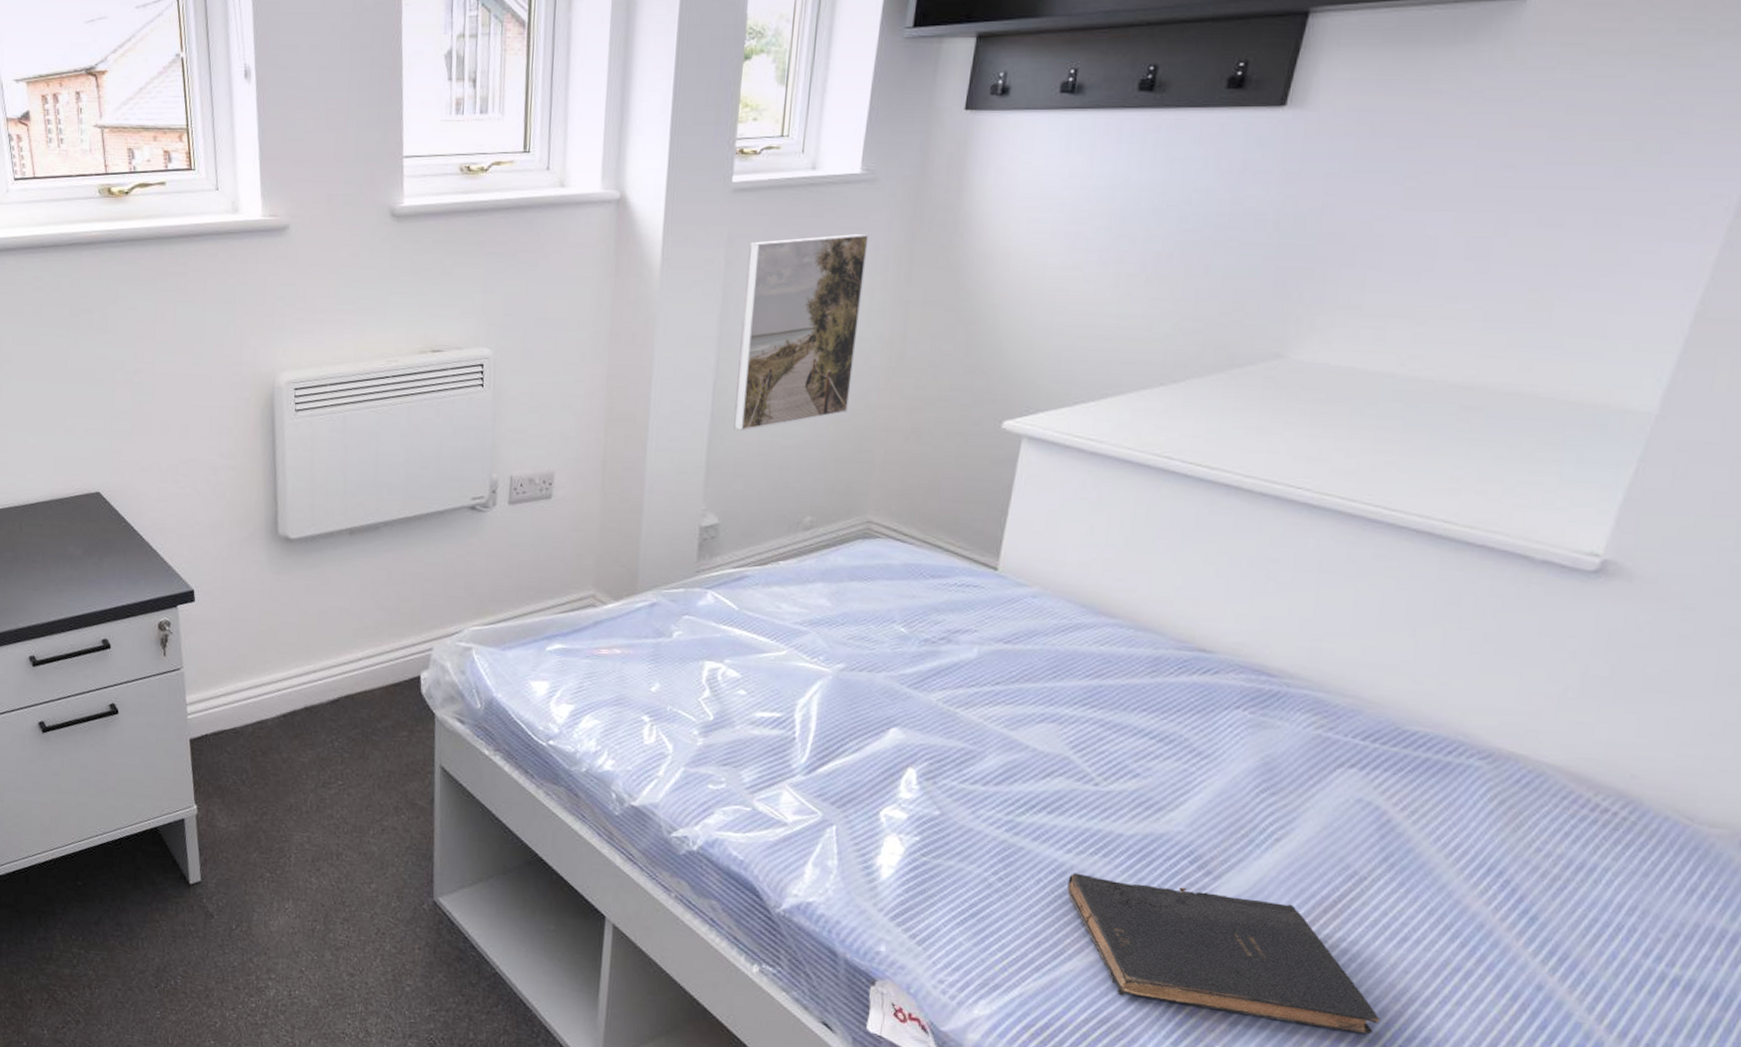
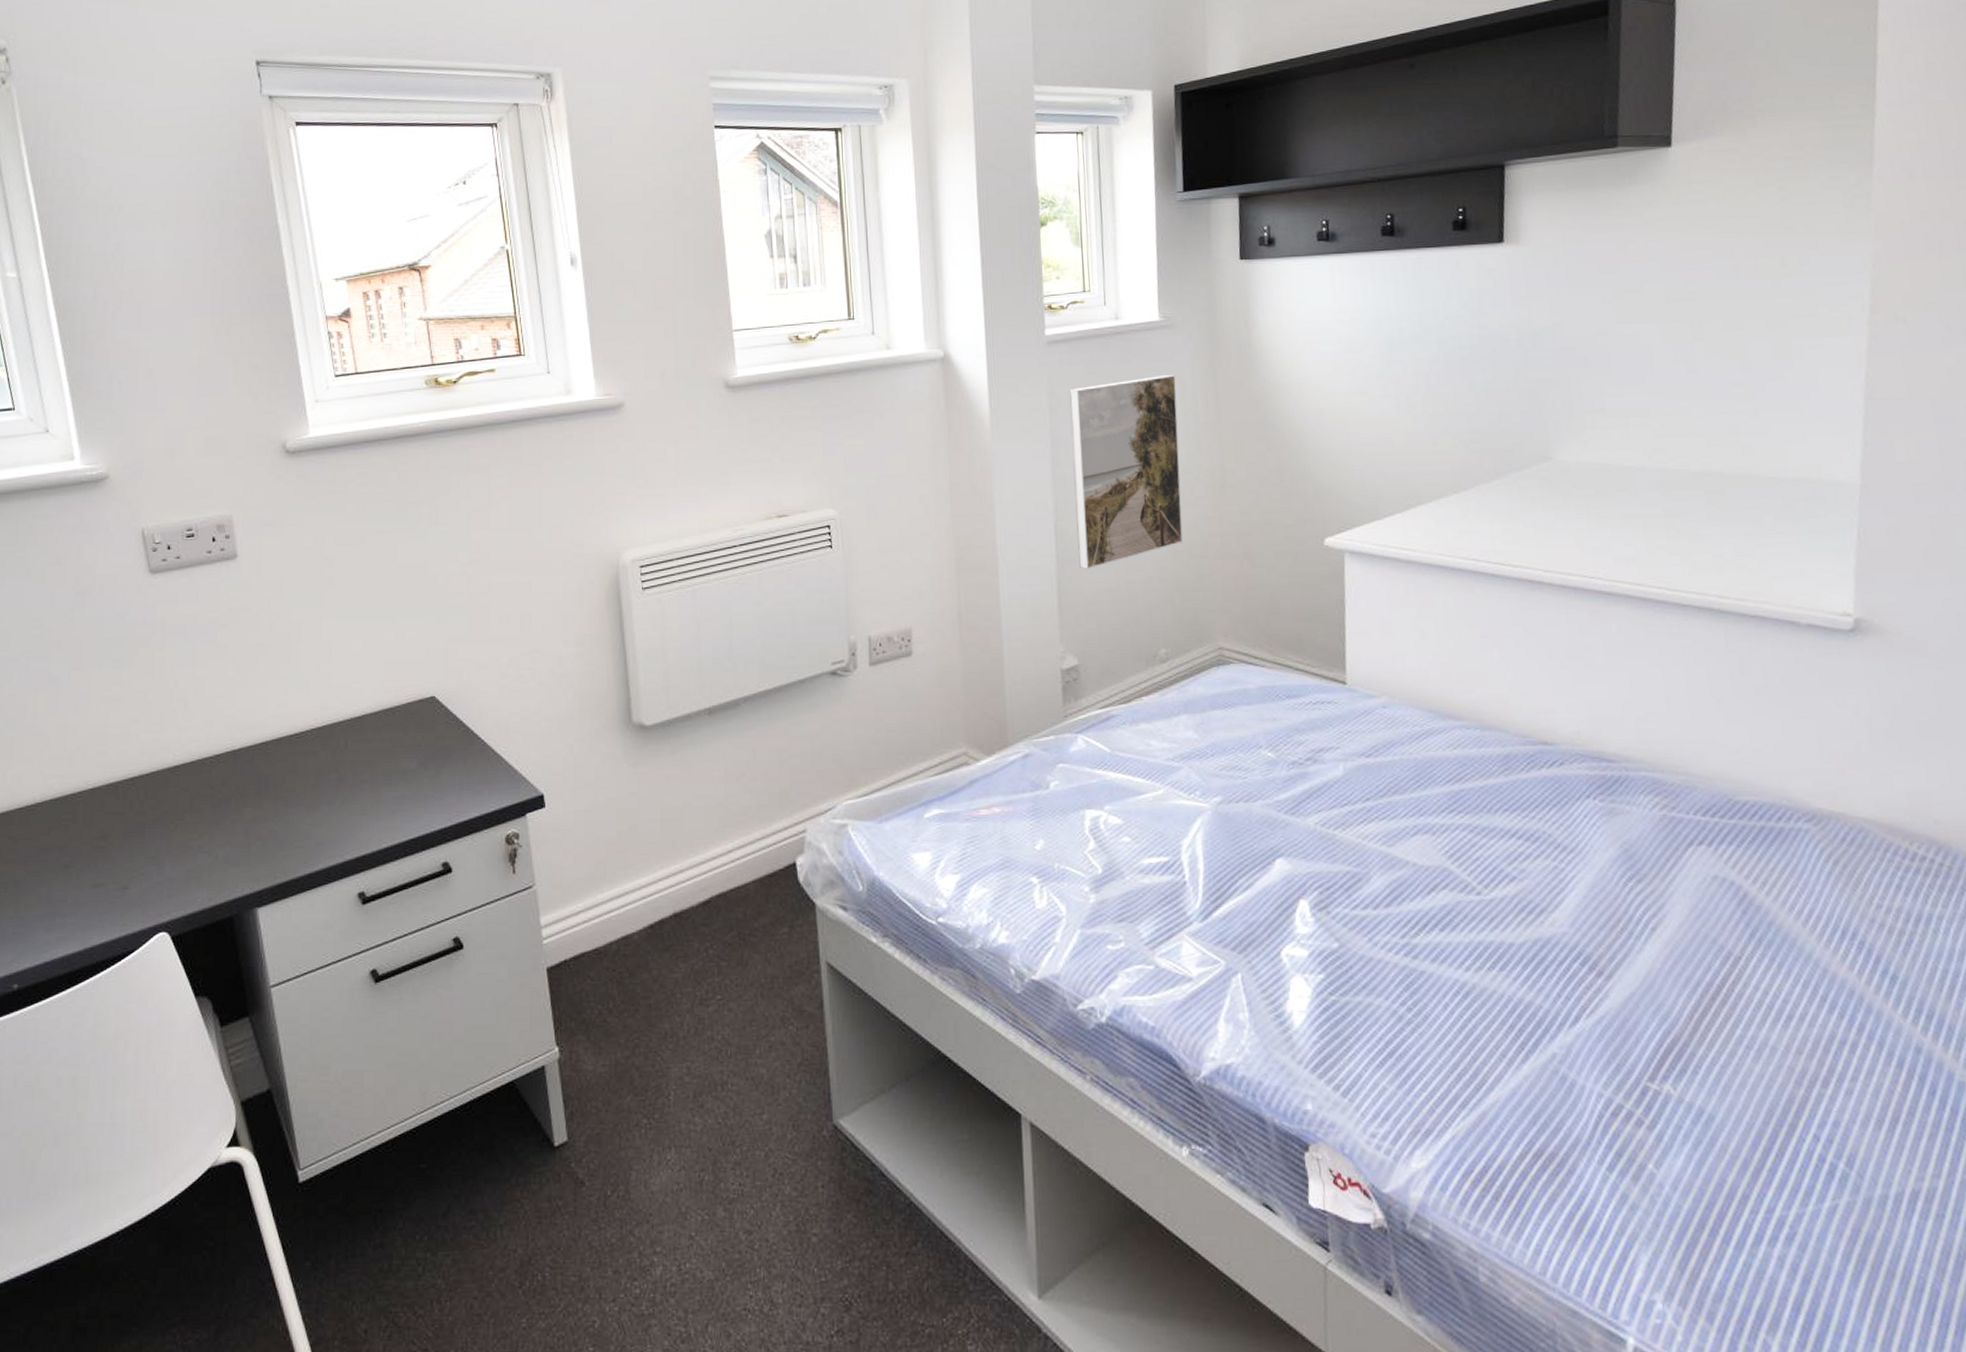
book: present [1067,872,1380,1034] -> none [1473,991,1790,1127]

